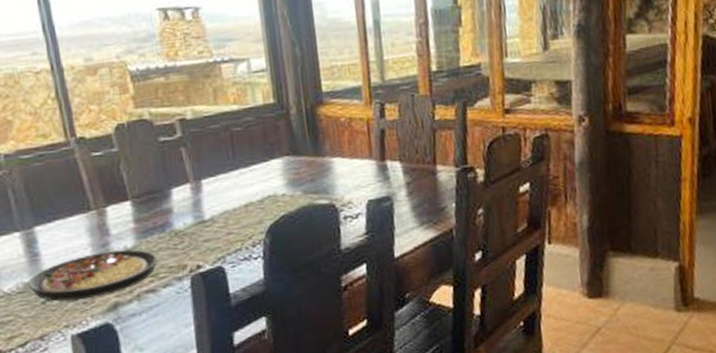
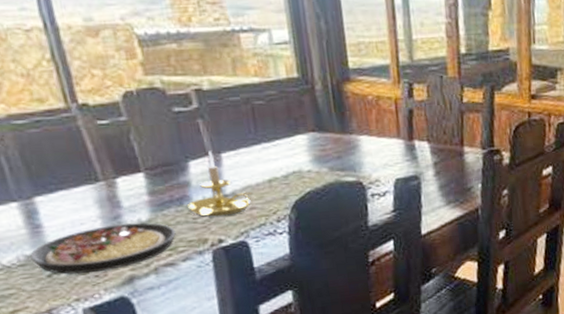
candle holder: none [168,177,230,243] -> present [187,150,253,217]

